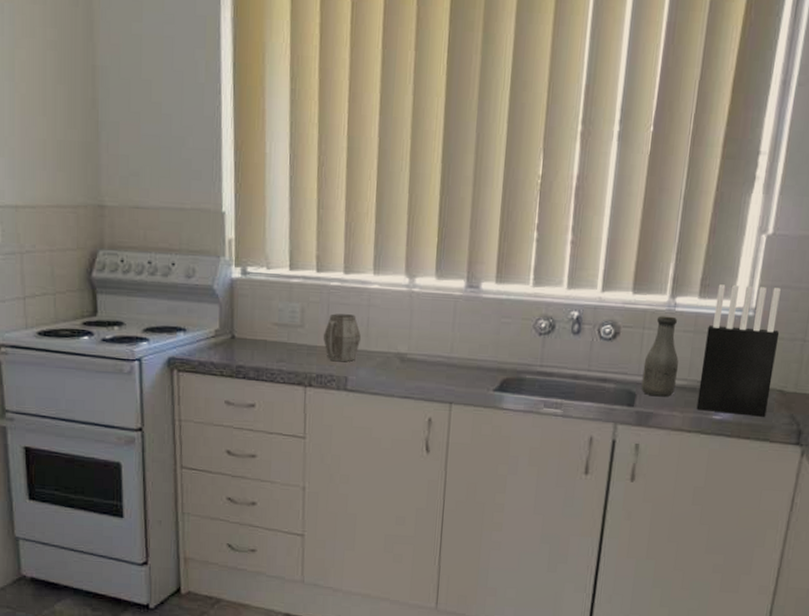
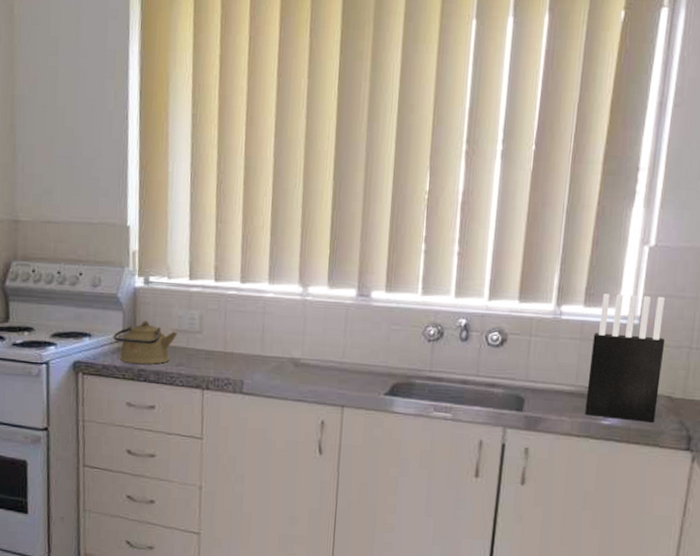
kettle: none [209,314,278,361] -> present [113,321,177,365]
mug: present [323,313,361,362] -> none [220,320,256,366]
bottle: present [641,316,679,397] -> none [529,323,566,402]

